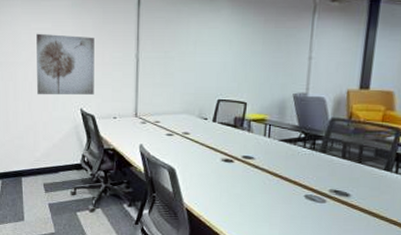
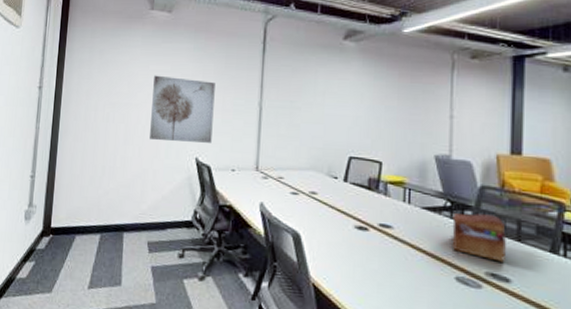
sewing box: none [302,142,349,181] -> present [450,213,506,262]

